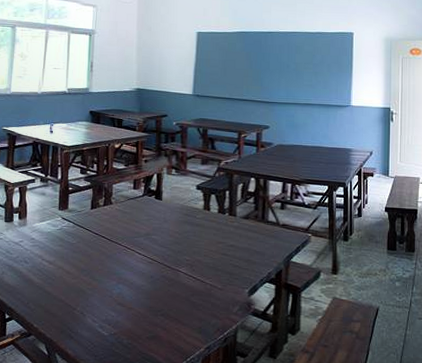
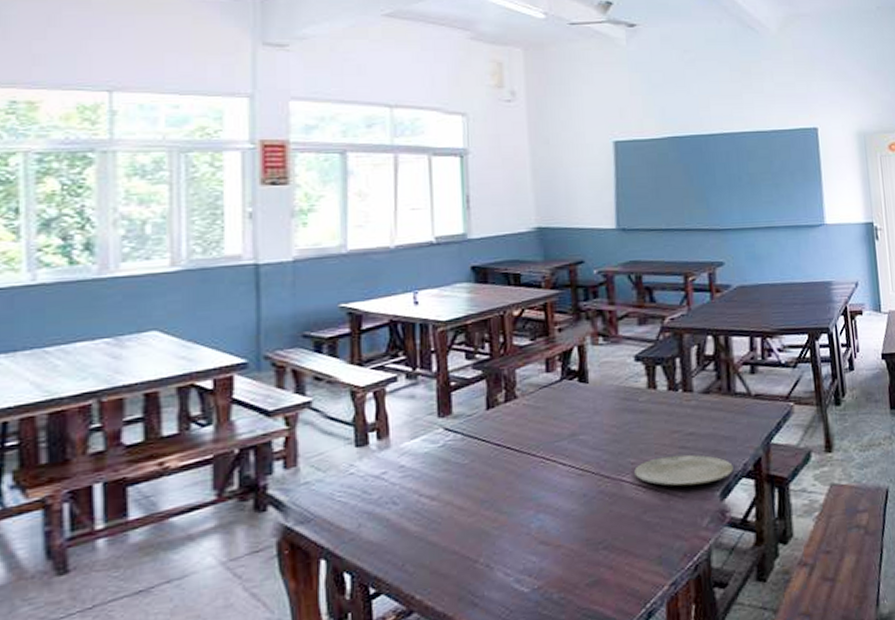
plate: none [188,259,260,282] -> present [634,454,733,486]

